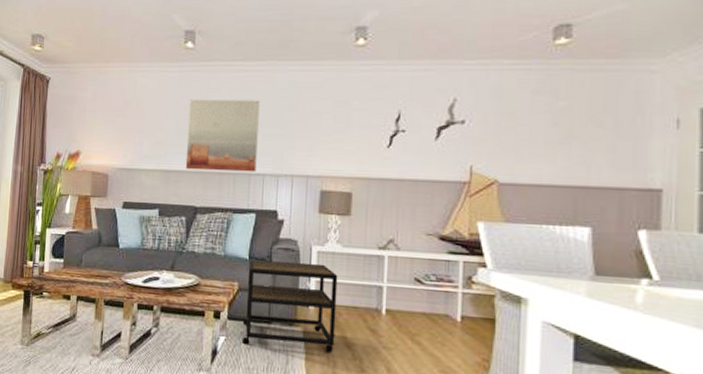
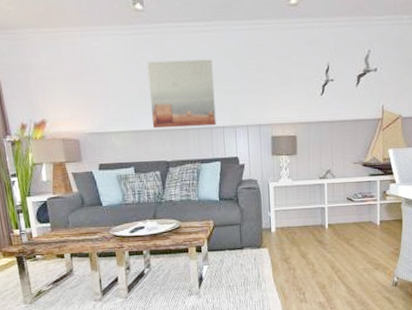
side table: present [241,259,338,353] -> none [219,196,293,269]

